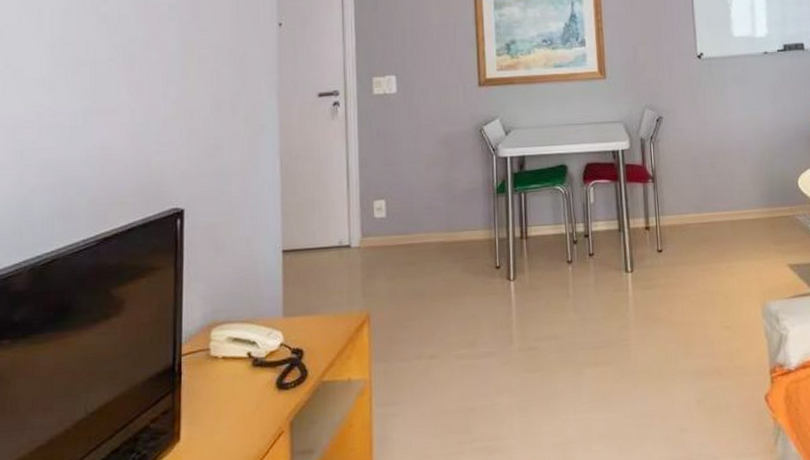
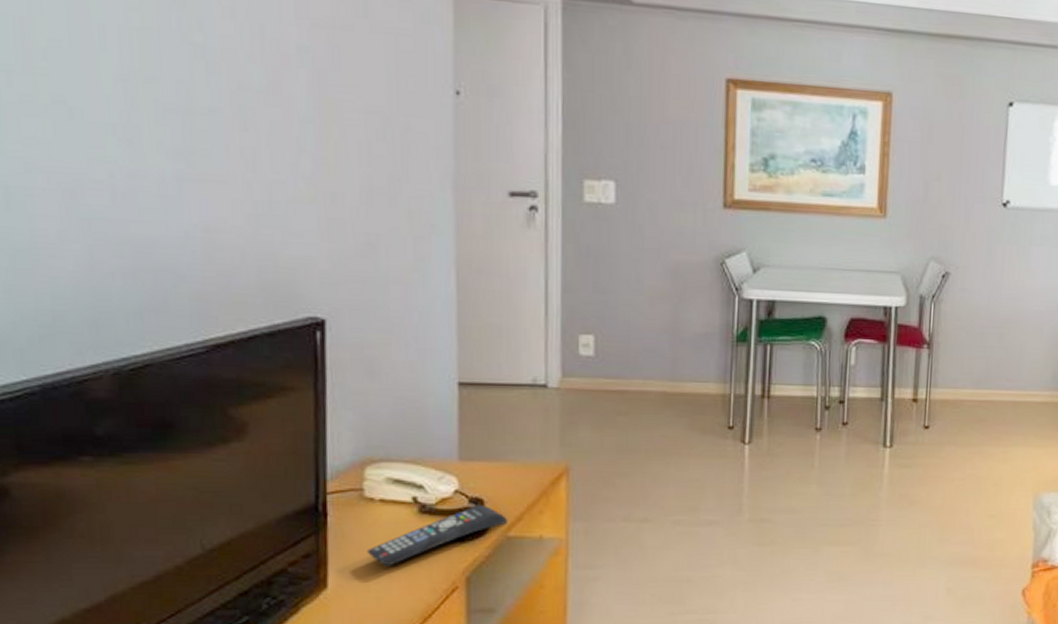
remote control: none [211,354,322,417] -> present [366,504,507,566]

